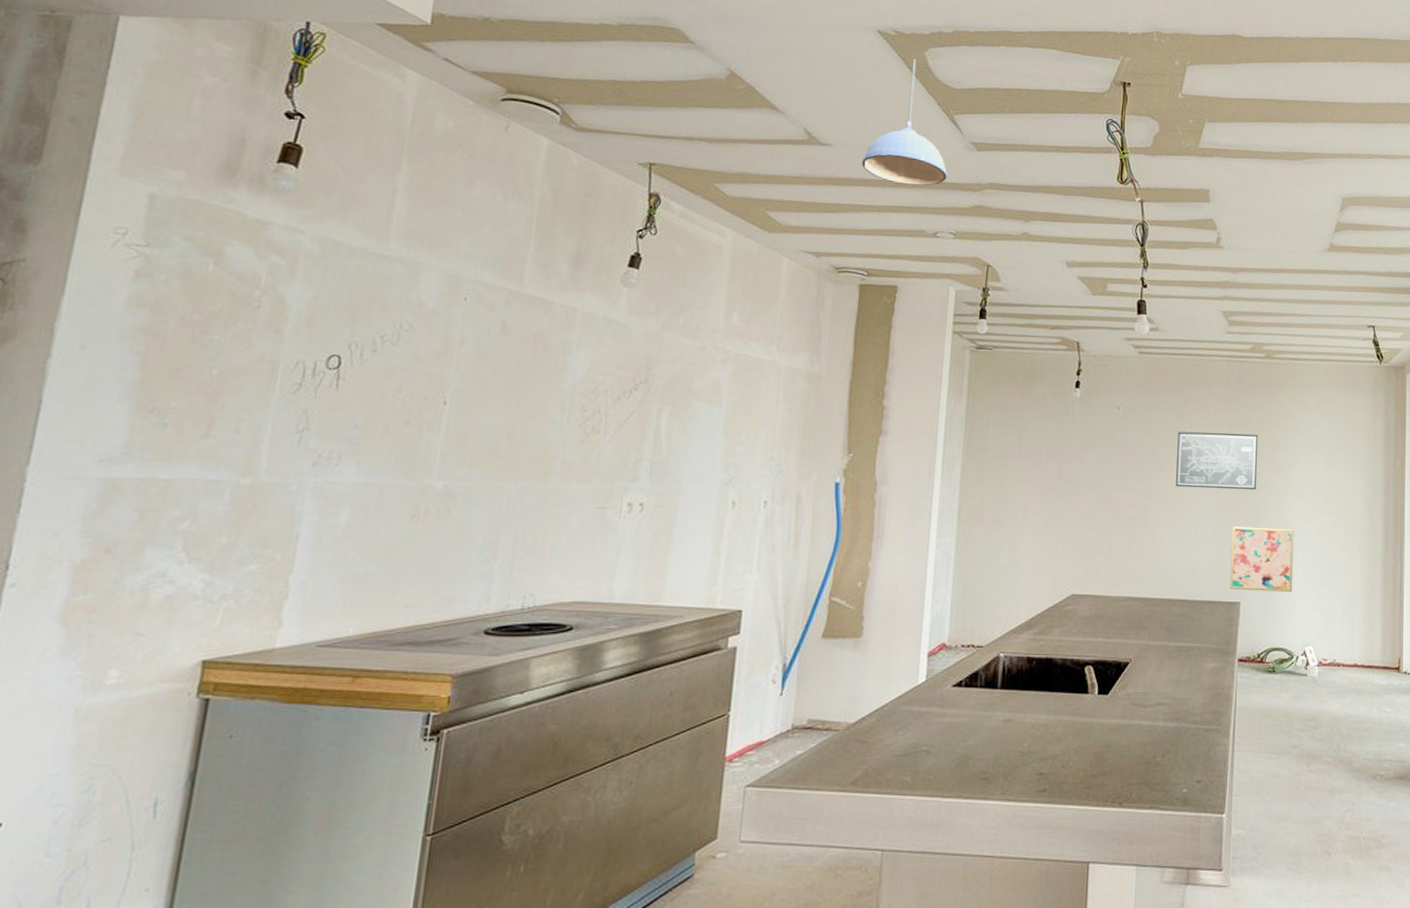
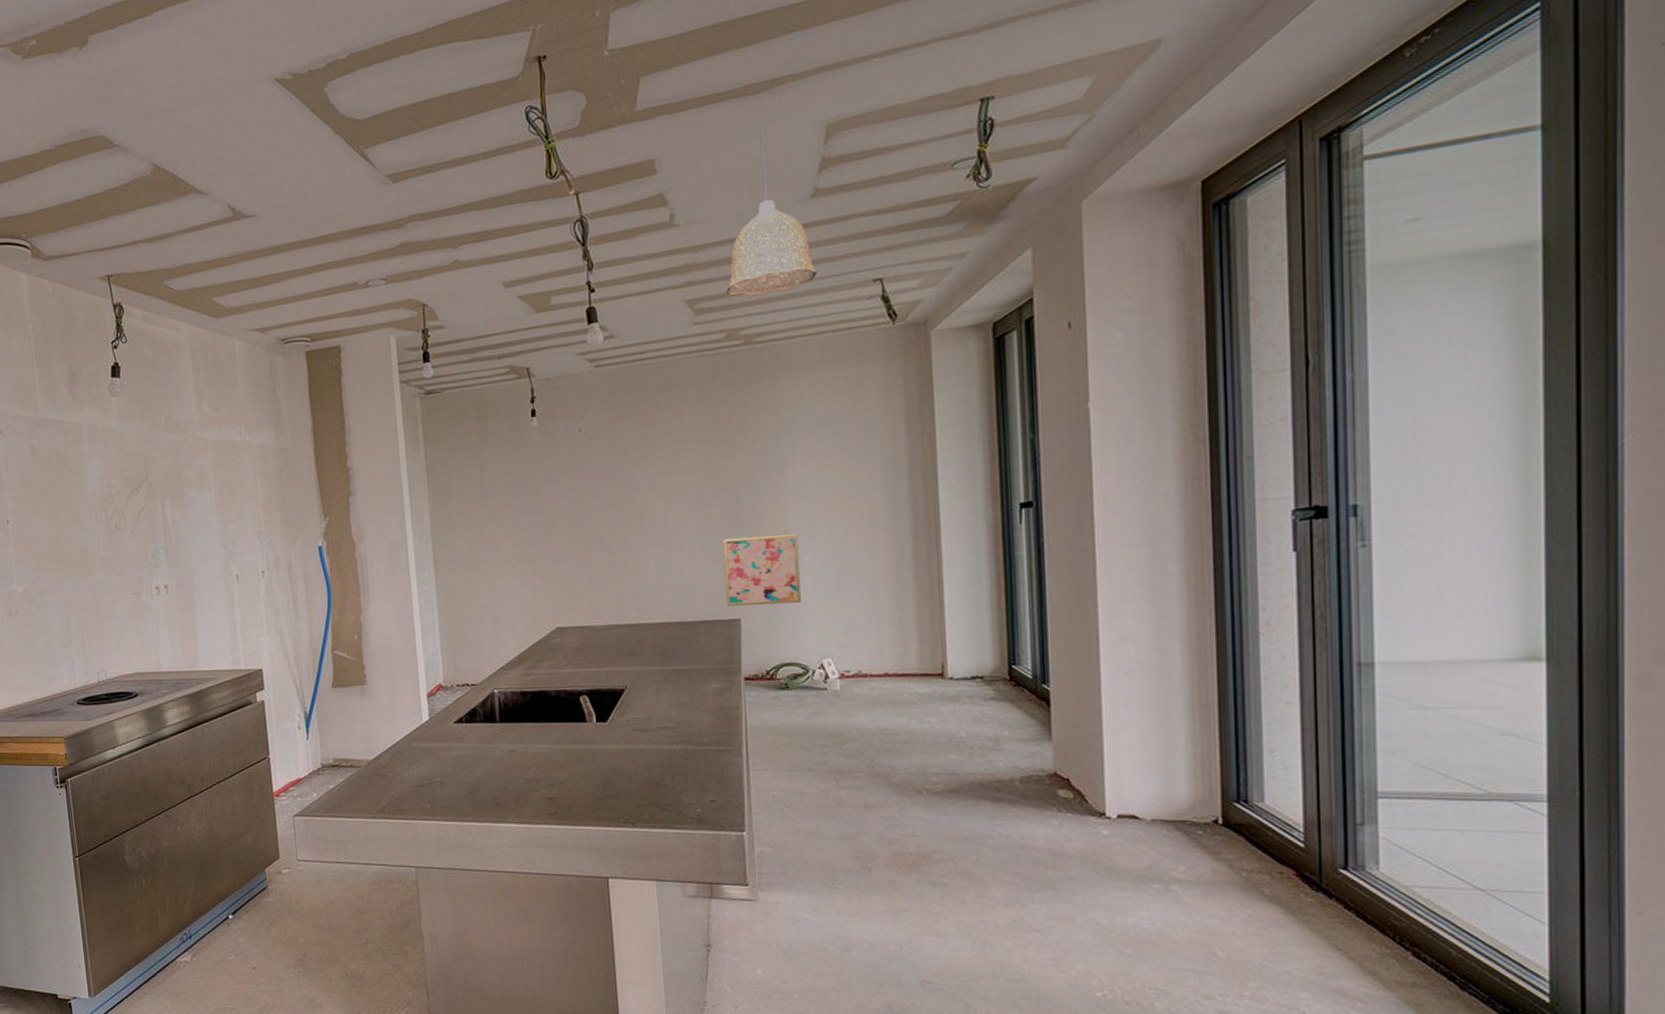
pendant light: present [862,59,947,186] -> none [285,99,368,240]
wall art: present [1176,431,1259,491] -> none [649,434,748,506]
pendant lamp: none [1256,186,1327,320] -> present [727,126,817,297]

